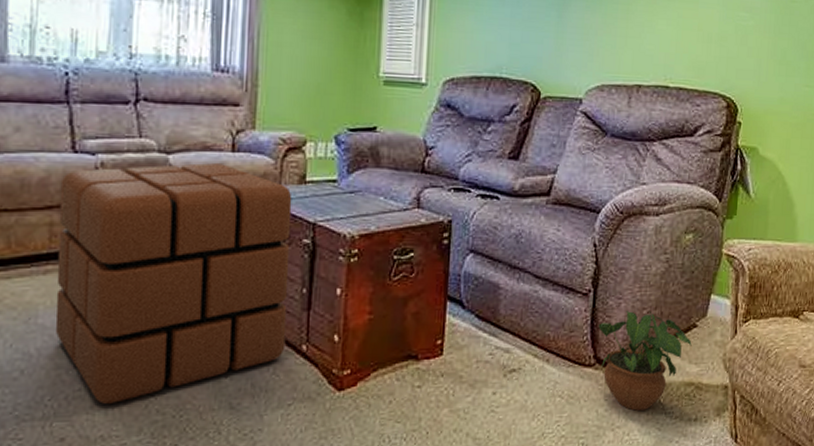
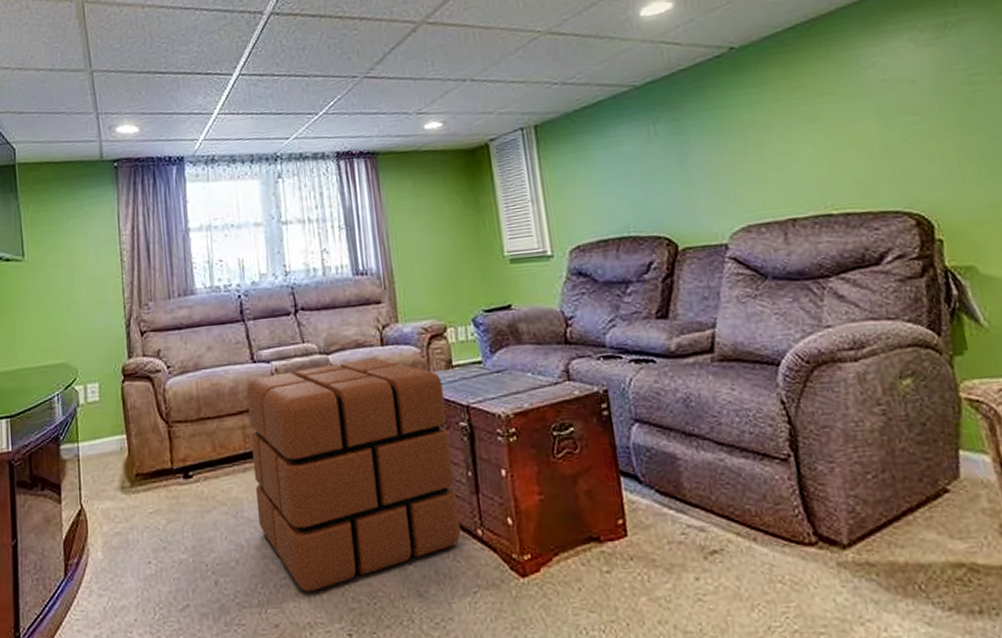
potted plant: present [598,311,692,411] -> none [810,475,948,600]

